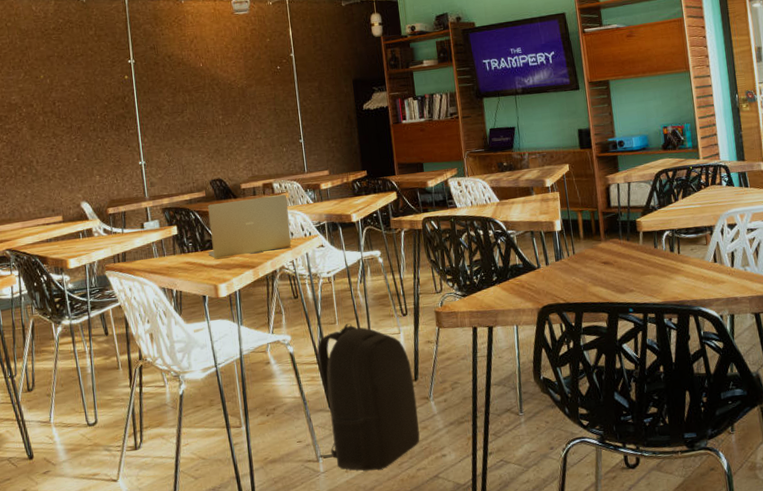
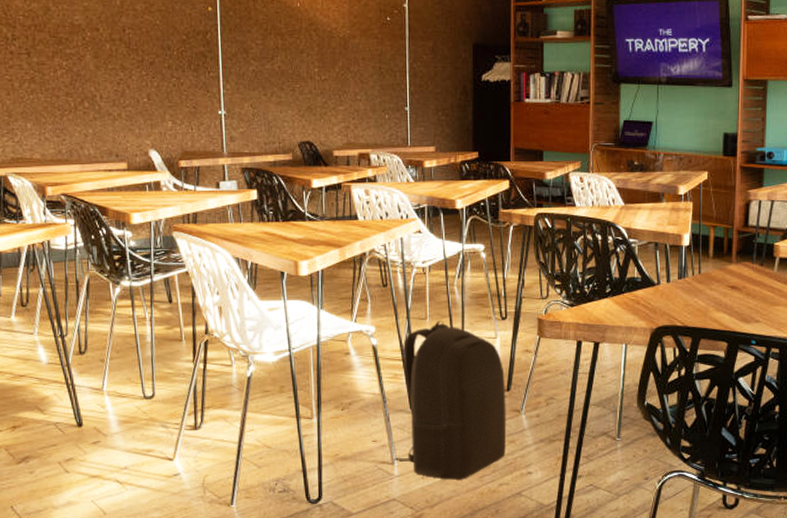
laptop: present [207,194,292,260] -> none [290,168,385,233]

